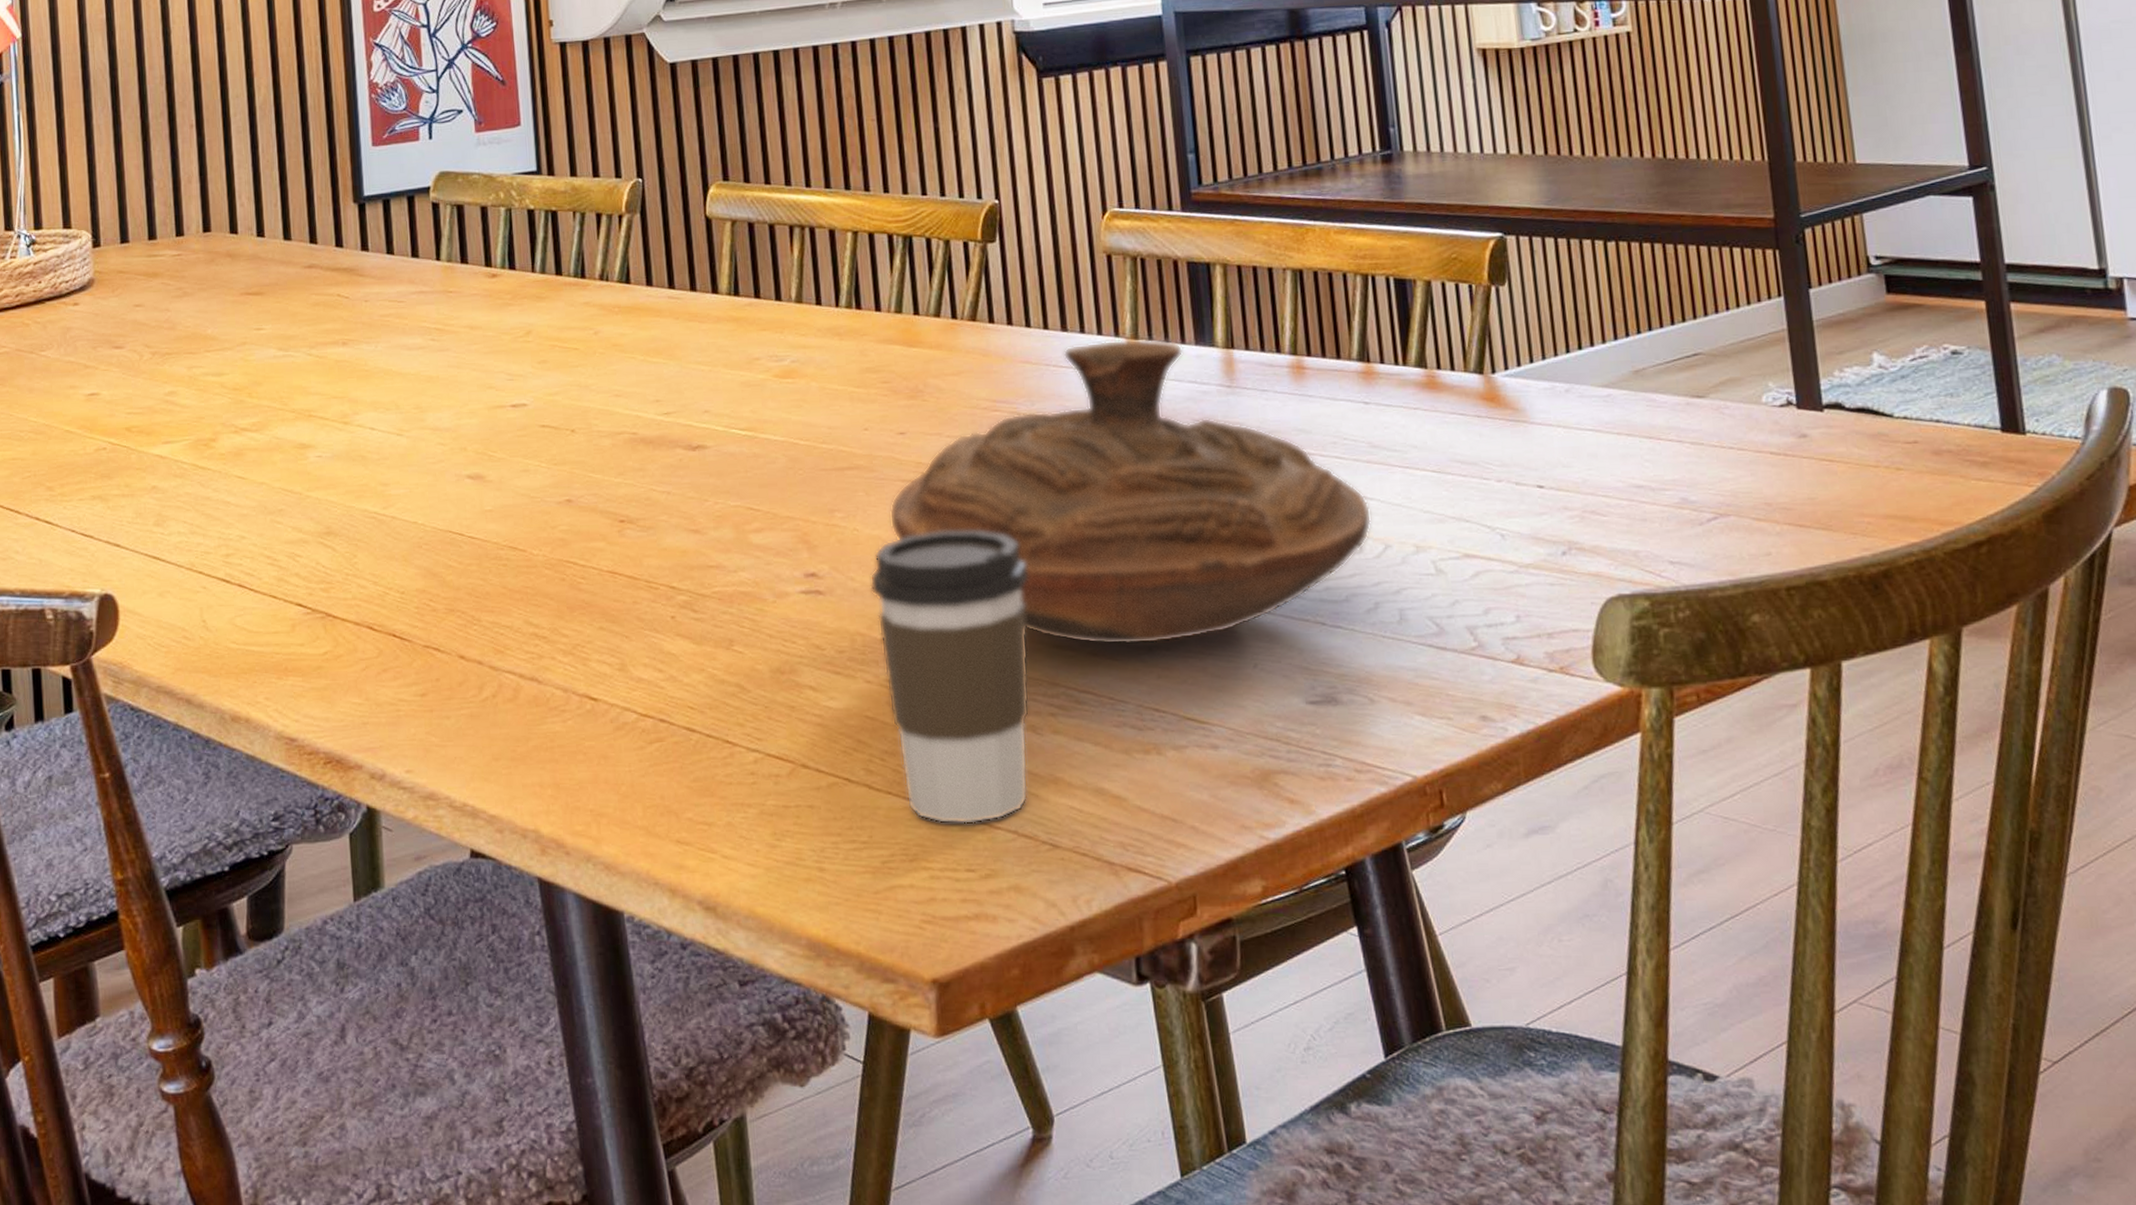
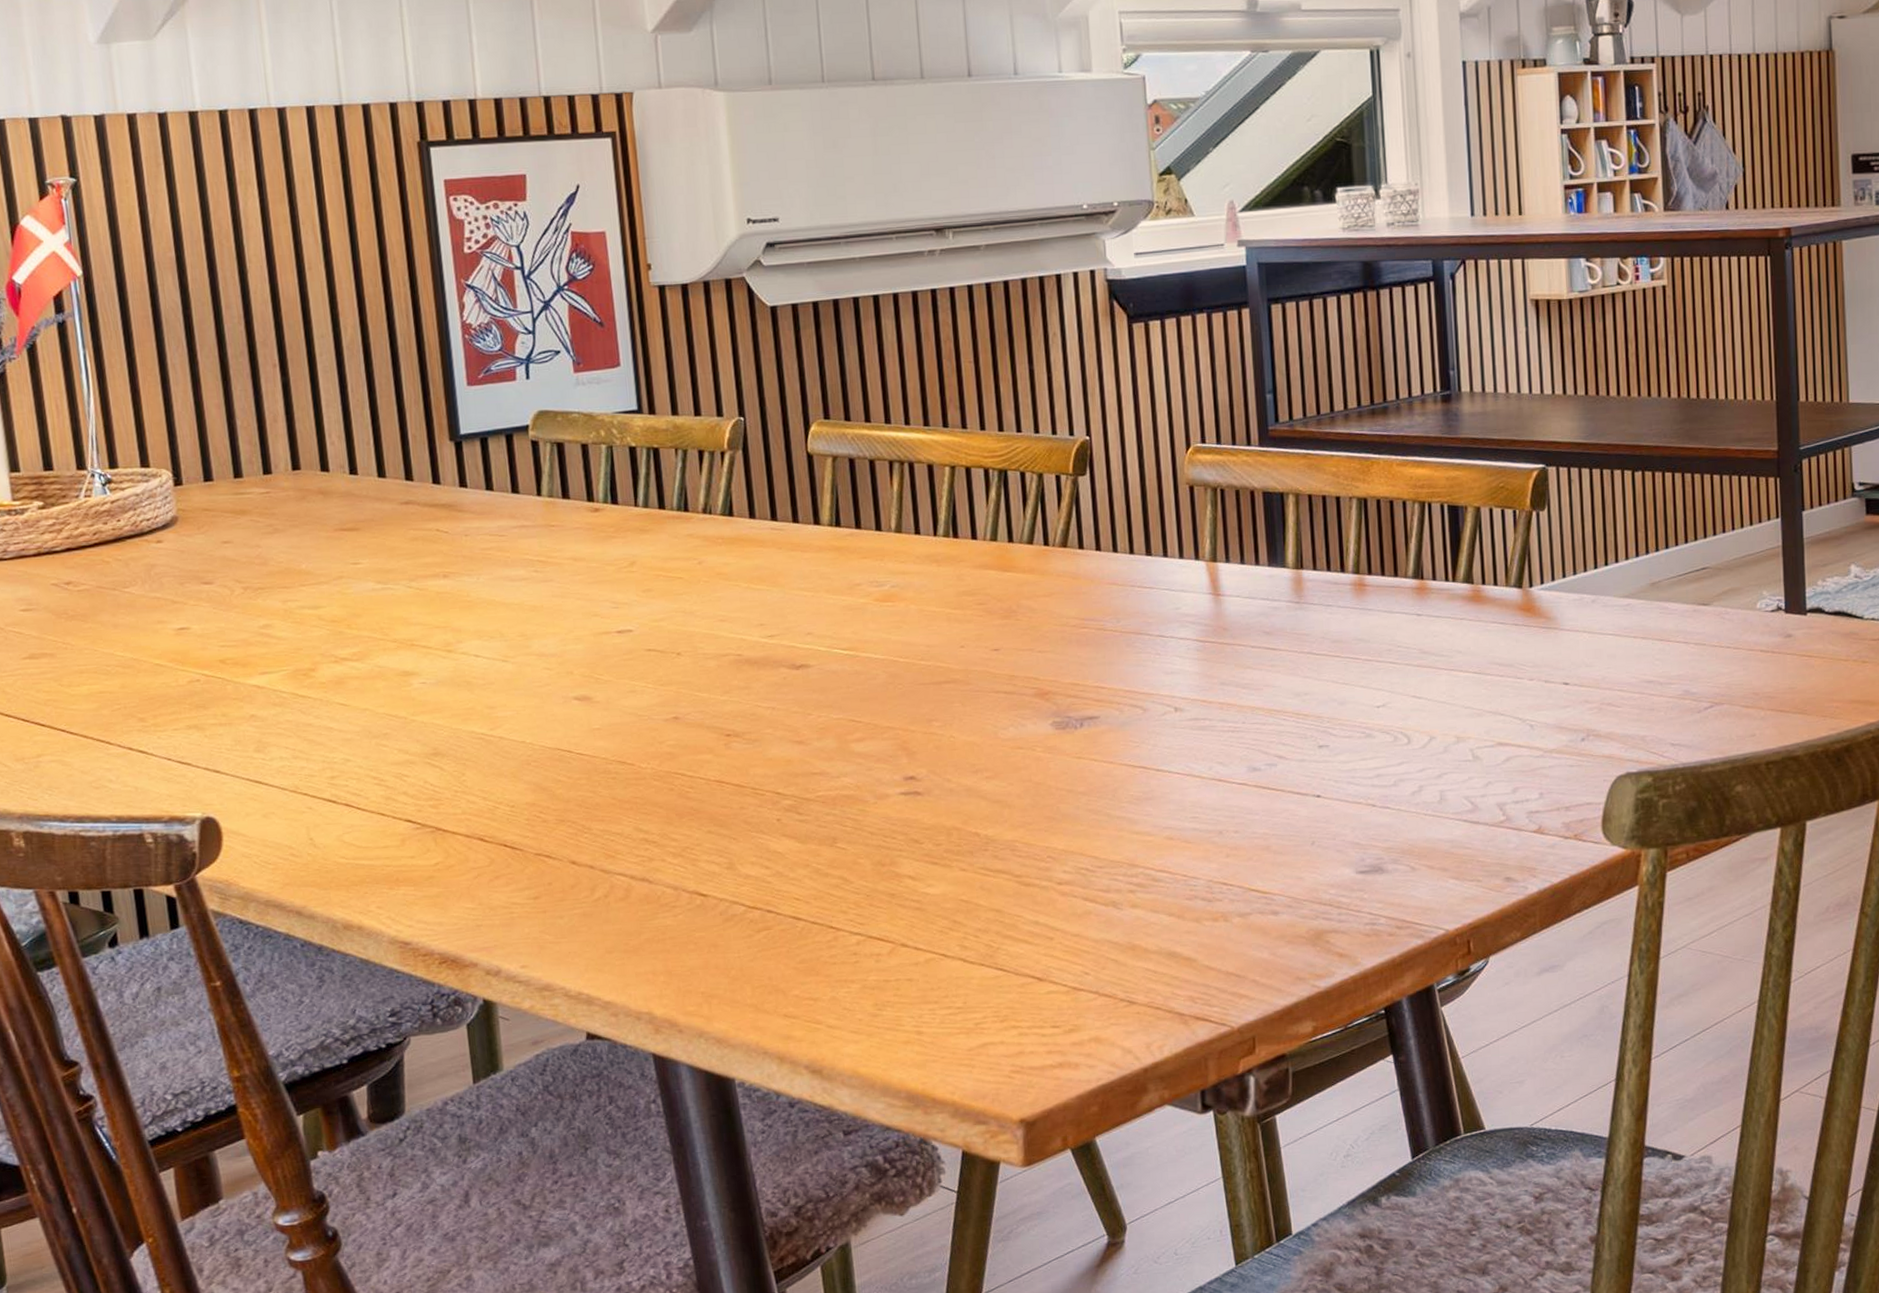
coffee cup: present [869,530,1030,825] -> none [965,734,1112,989]
decorative bowl: present [889,338,1372,645] -> none [984,561,1420,831]

